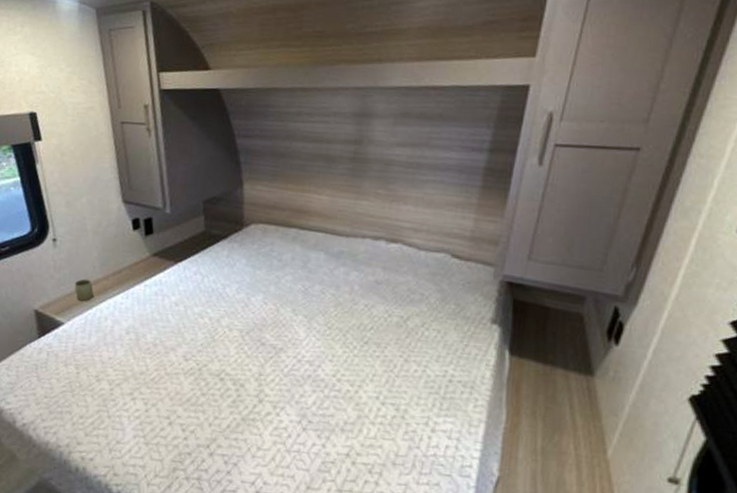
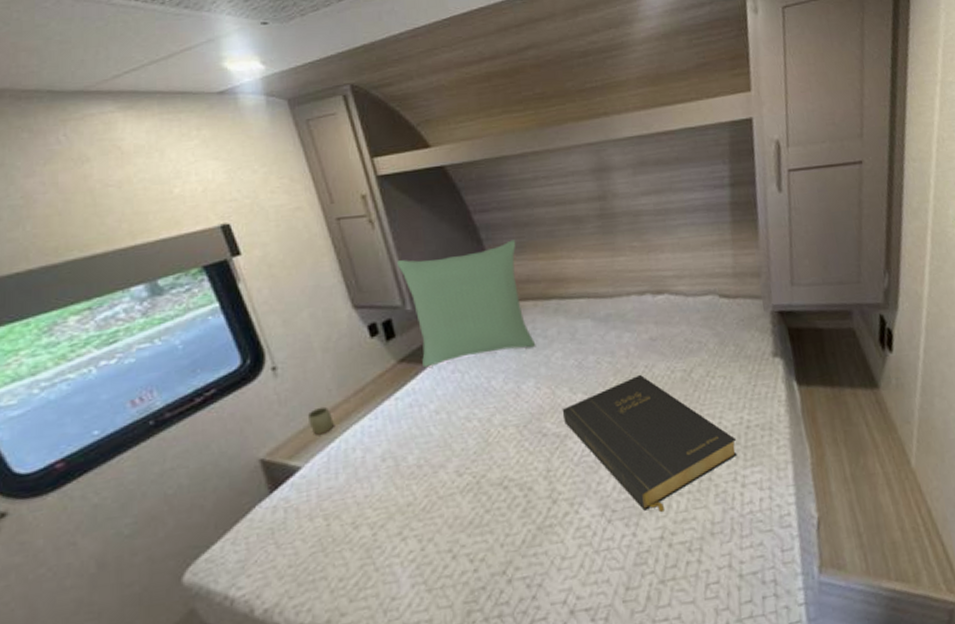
pillow: none [164,167,271,267] -> present [396,240,536,368]
book: none [281,311,437,433] -> present [562,374,738,512]

